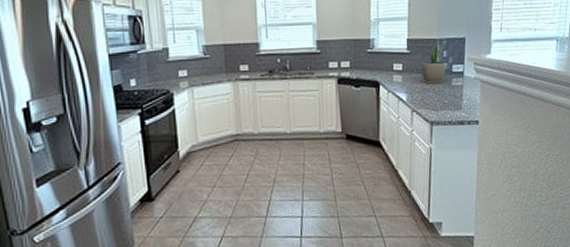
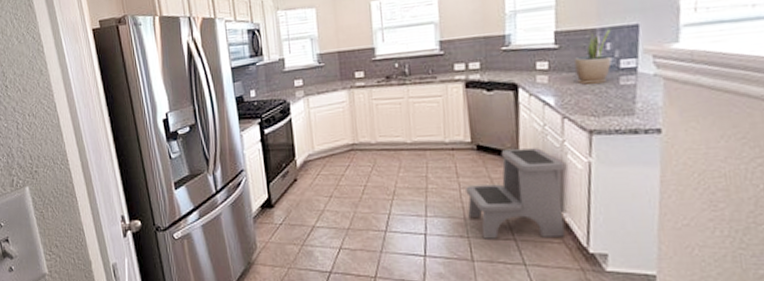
step stool: none [336,137,414,218] -> present [466,148,566,239]

